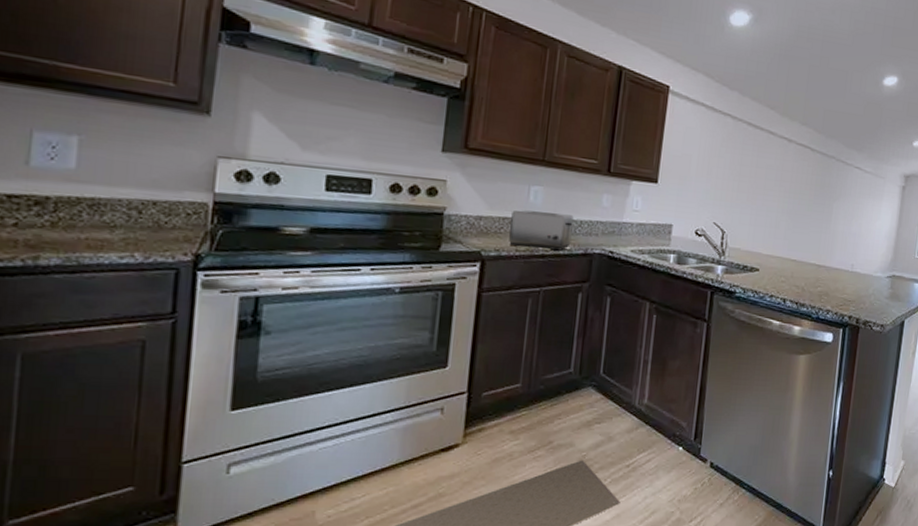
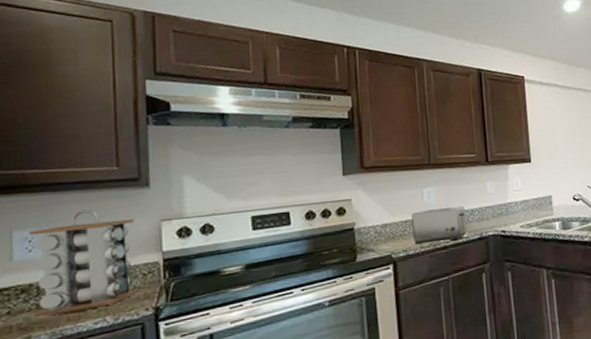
spice rack: none [46,124,186,241] -> present [28,209,140,318]

